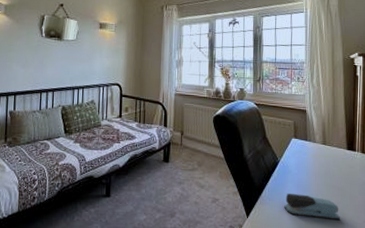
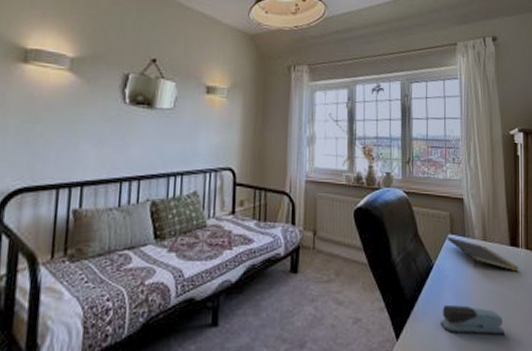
notepad: none [291,140,355,171] -> present [447,236,519,272]

